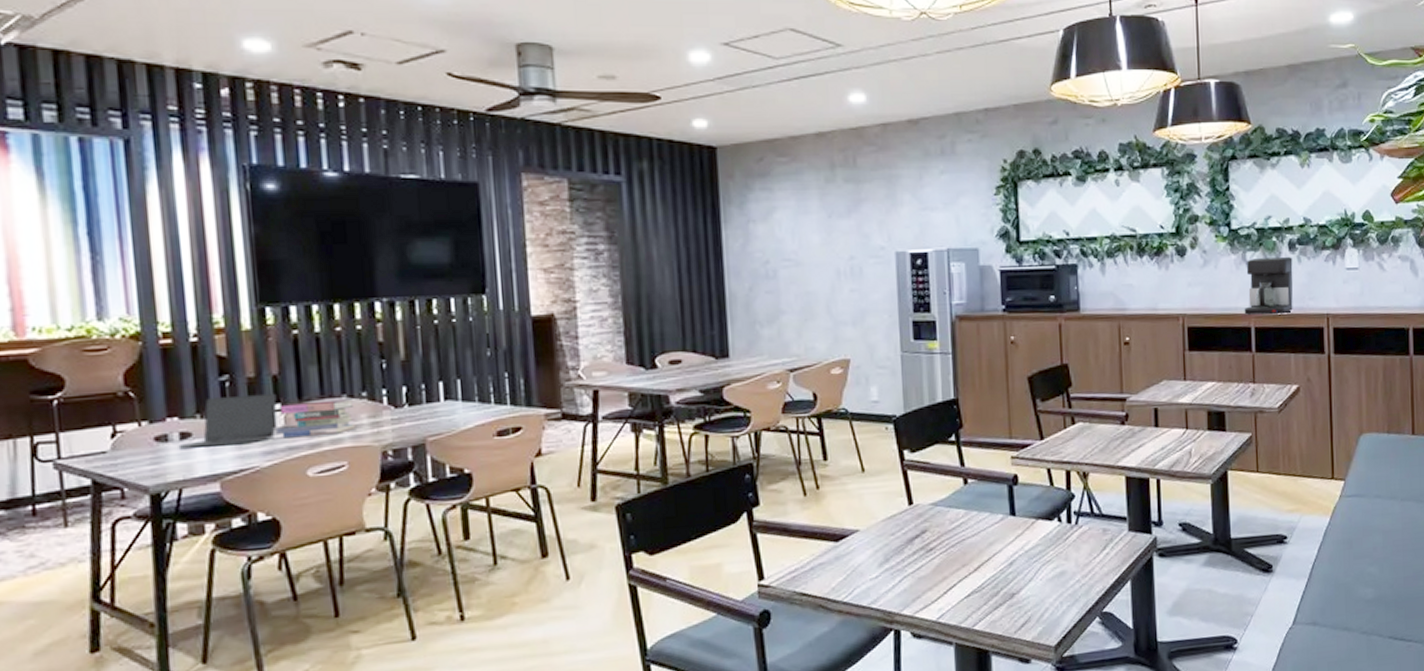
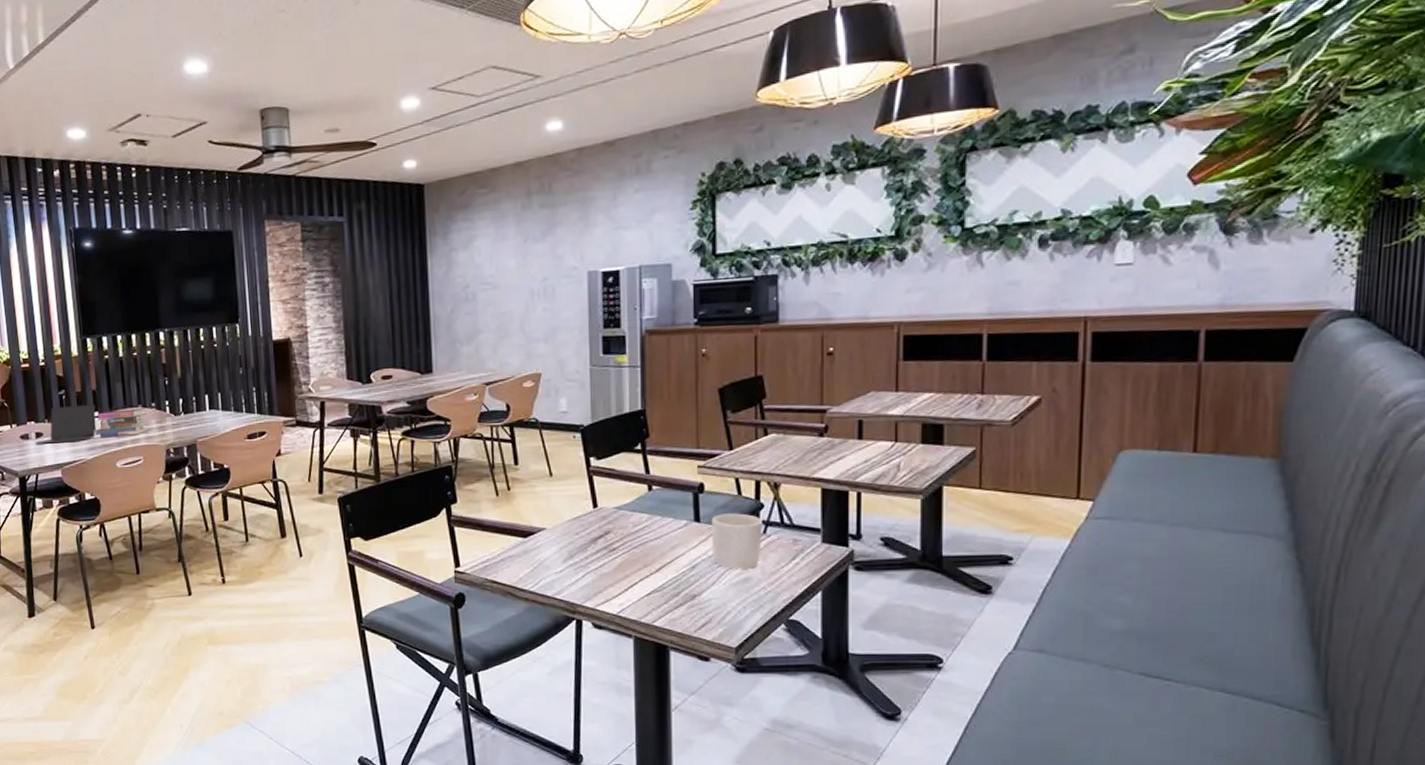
mug: none [1027,504,1075,564] -> present [712,513,763,569]
coffee maker: present [1244,257,1293,315] -> none [975,255,1043,321]

